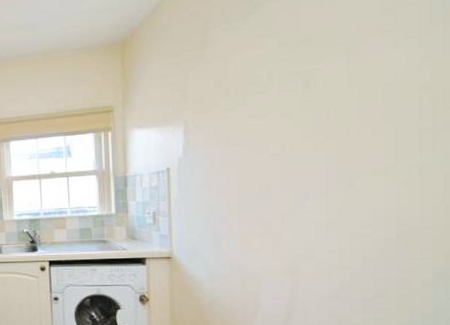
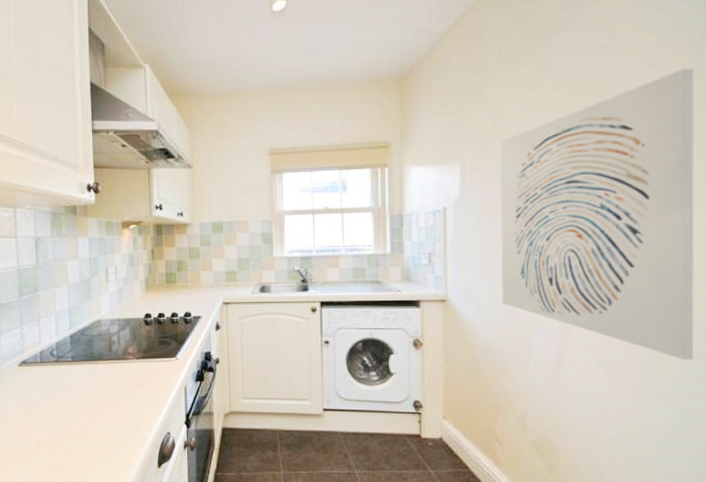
wall art: none [224,12,435,313] -> present [500,67,694,361]

